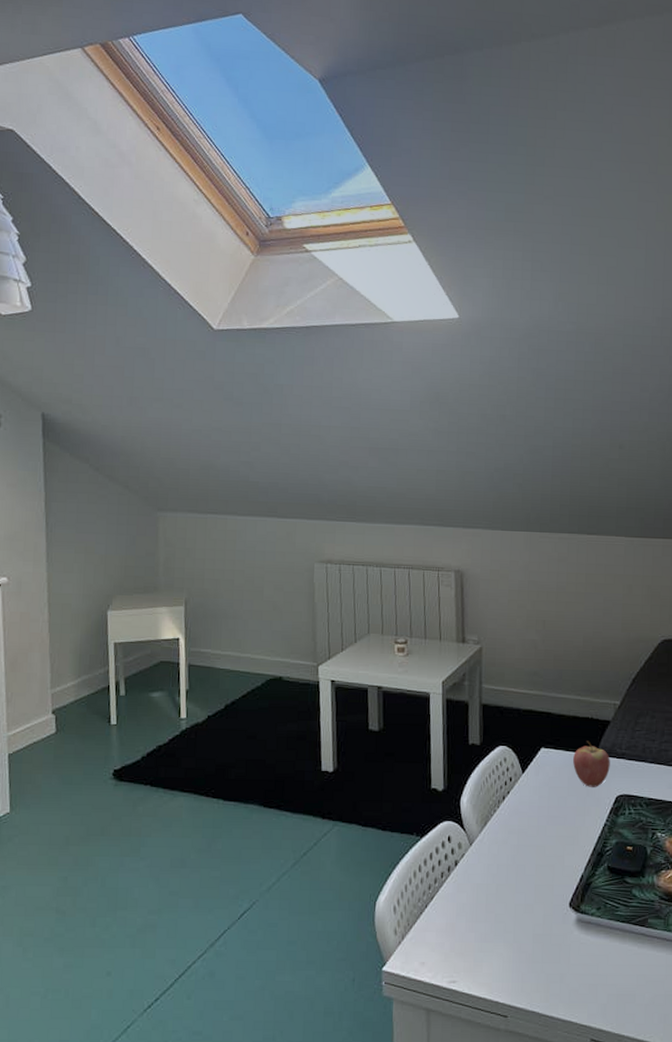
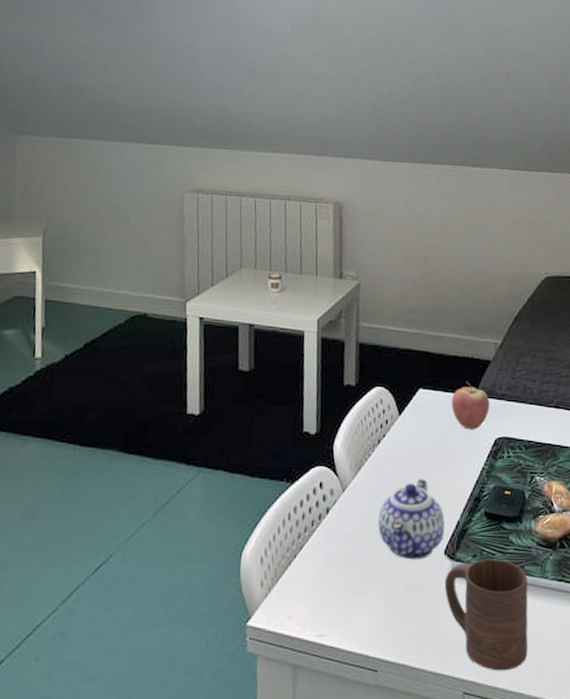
teapot: none [505,834,569,912] -> present [378,479,445,560]
cup: none [570,911,653,1020] -> present [444,559,528,671]

